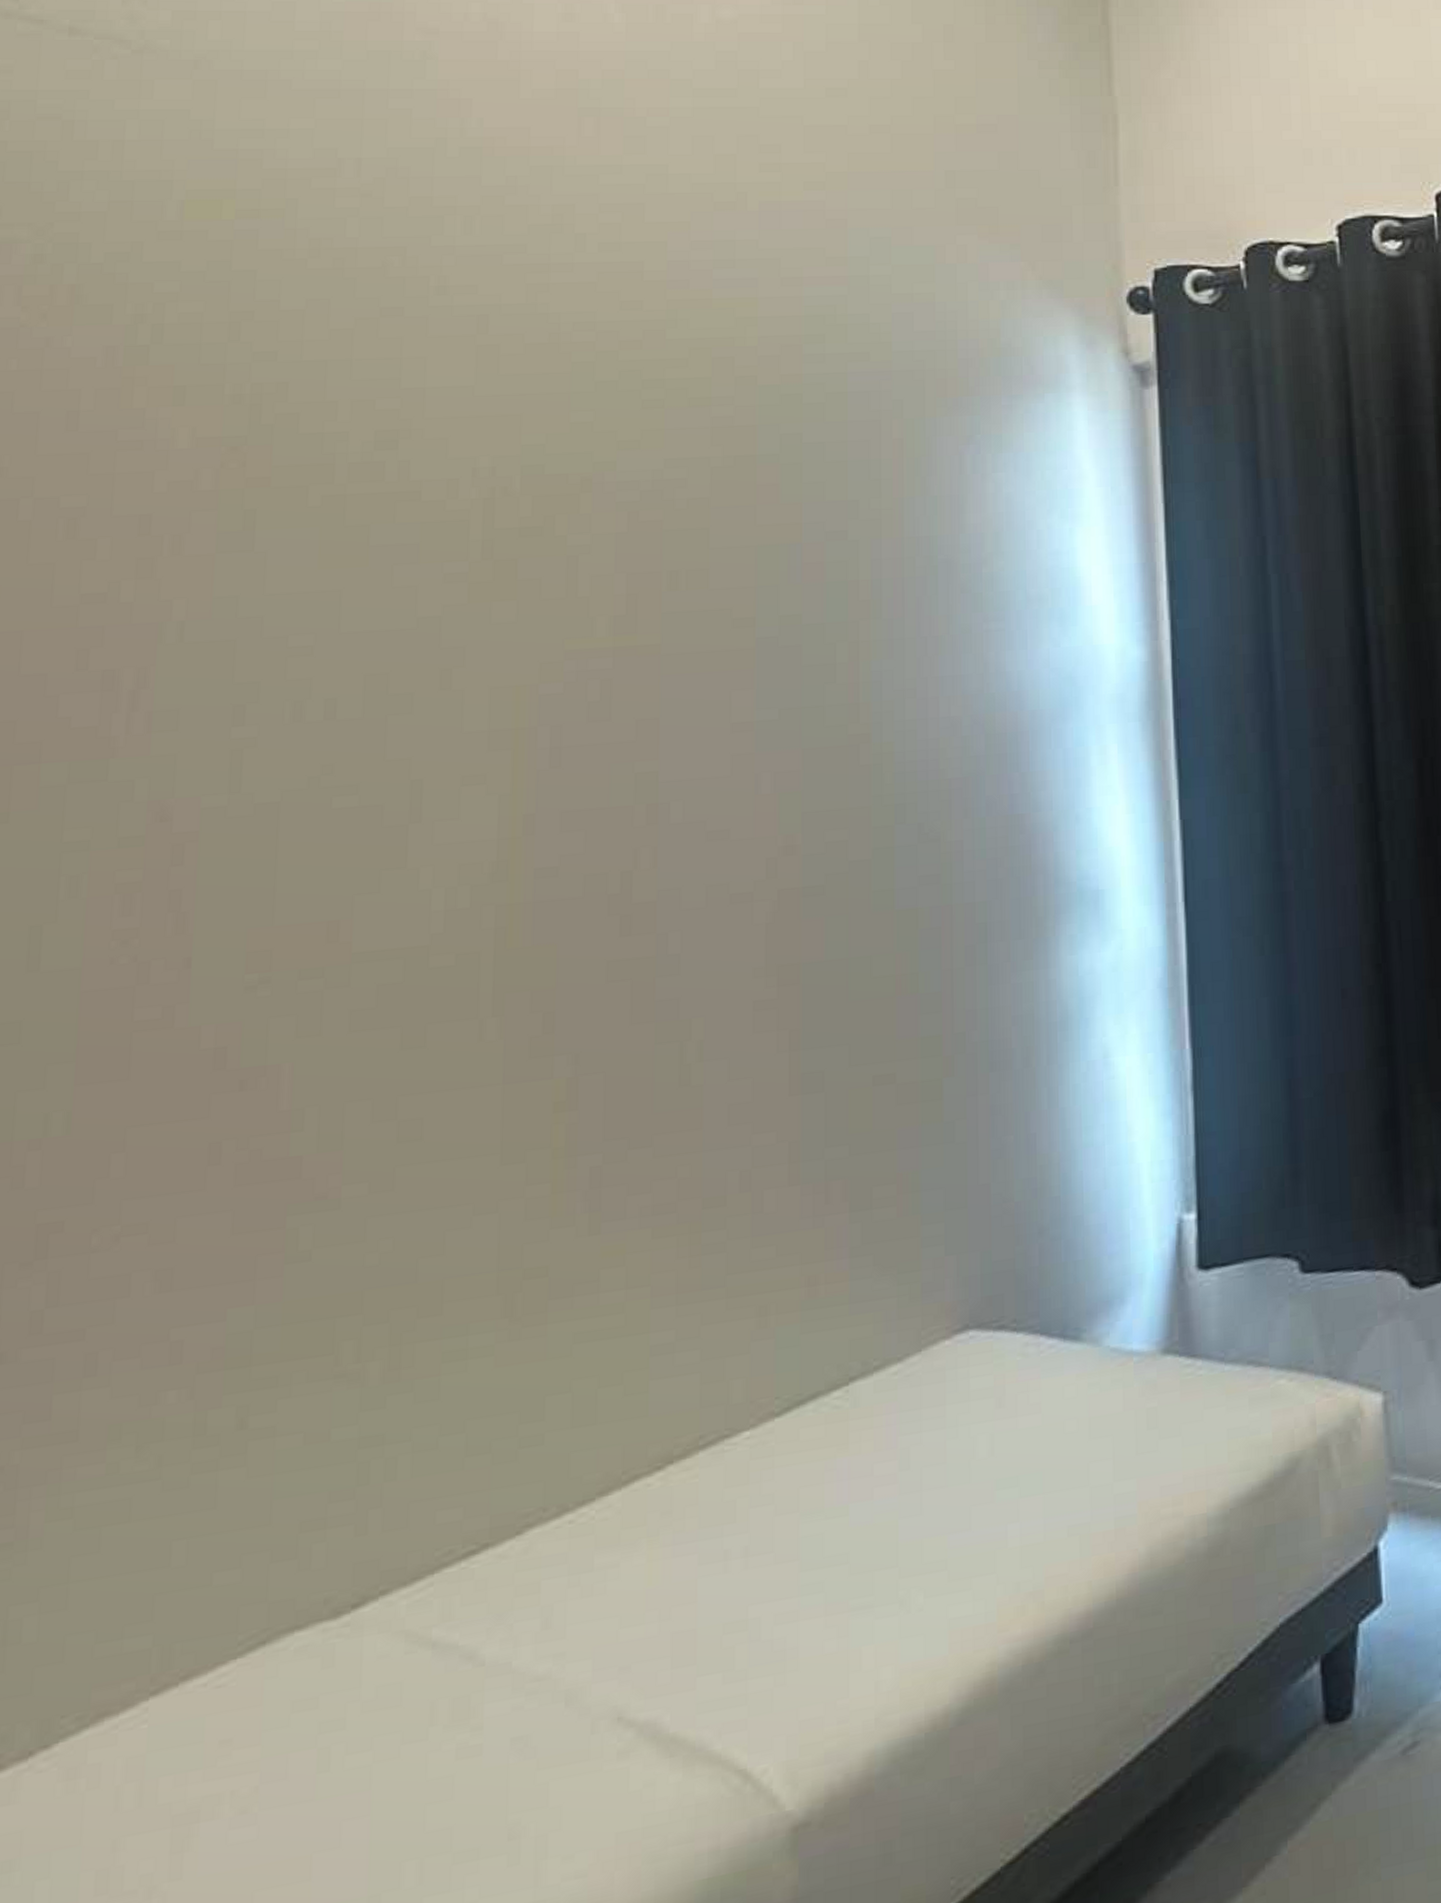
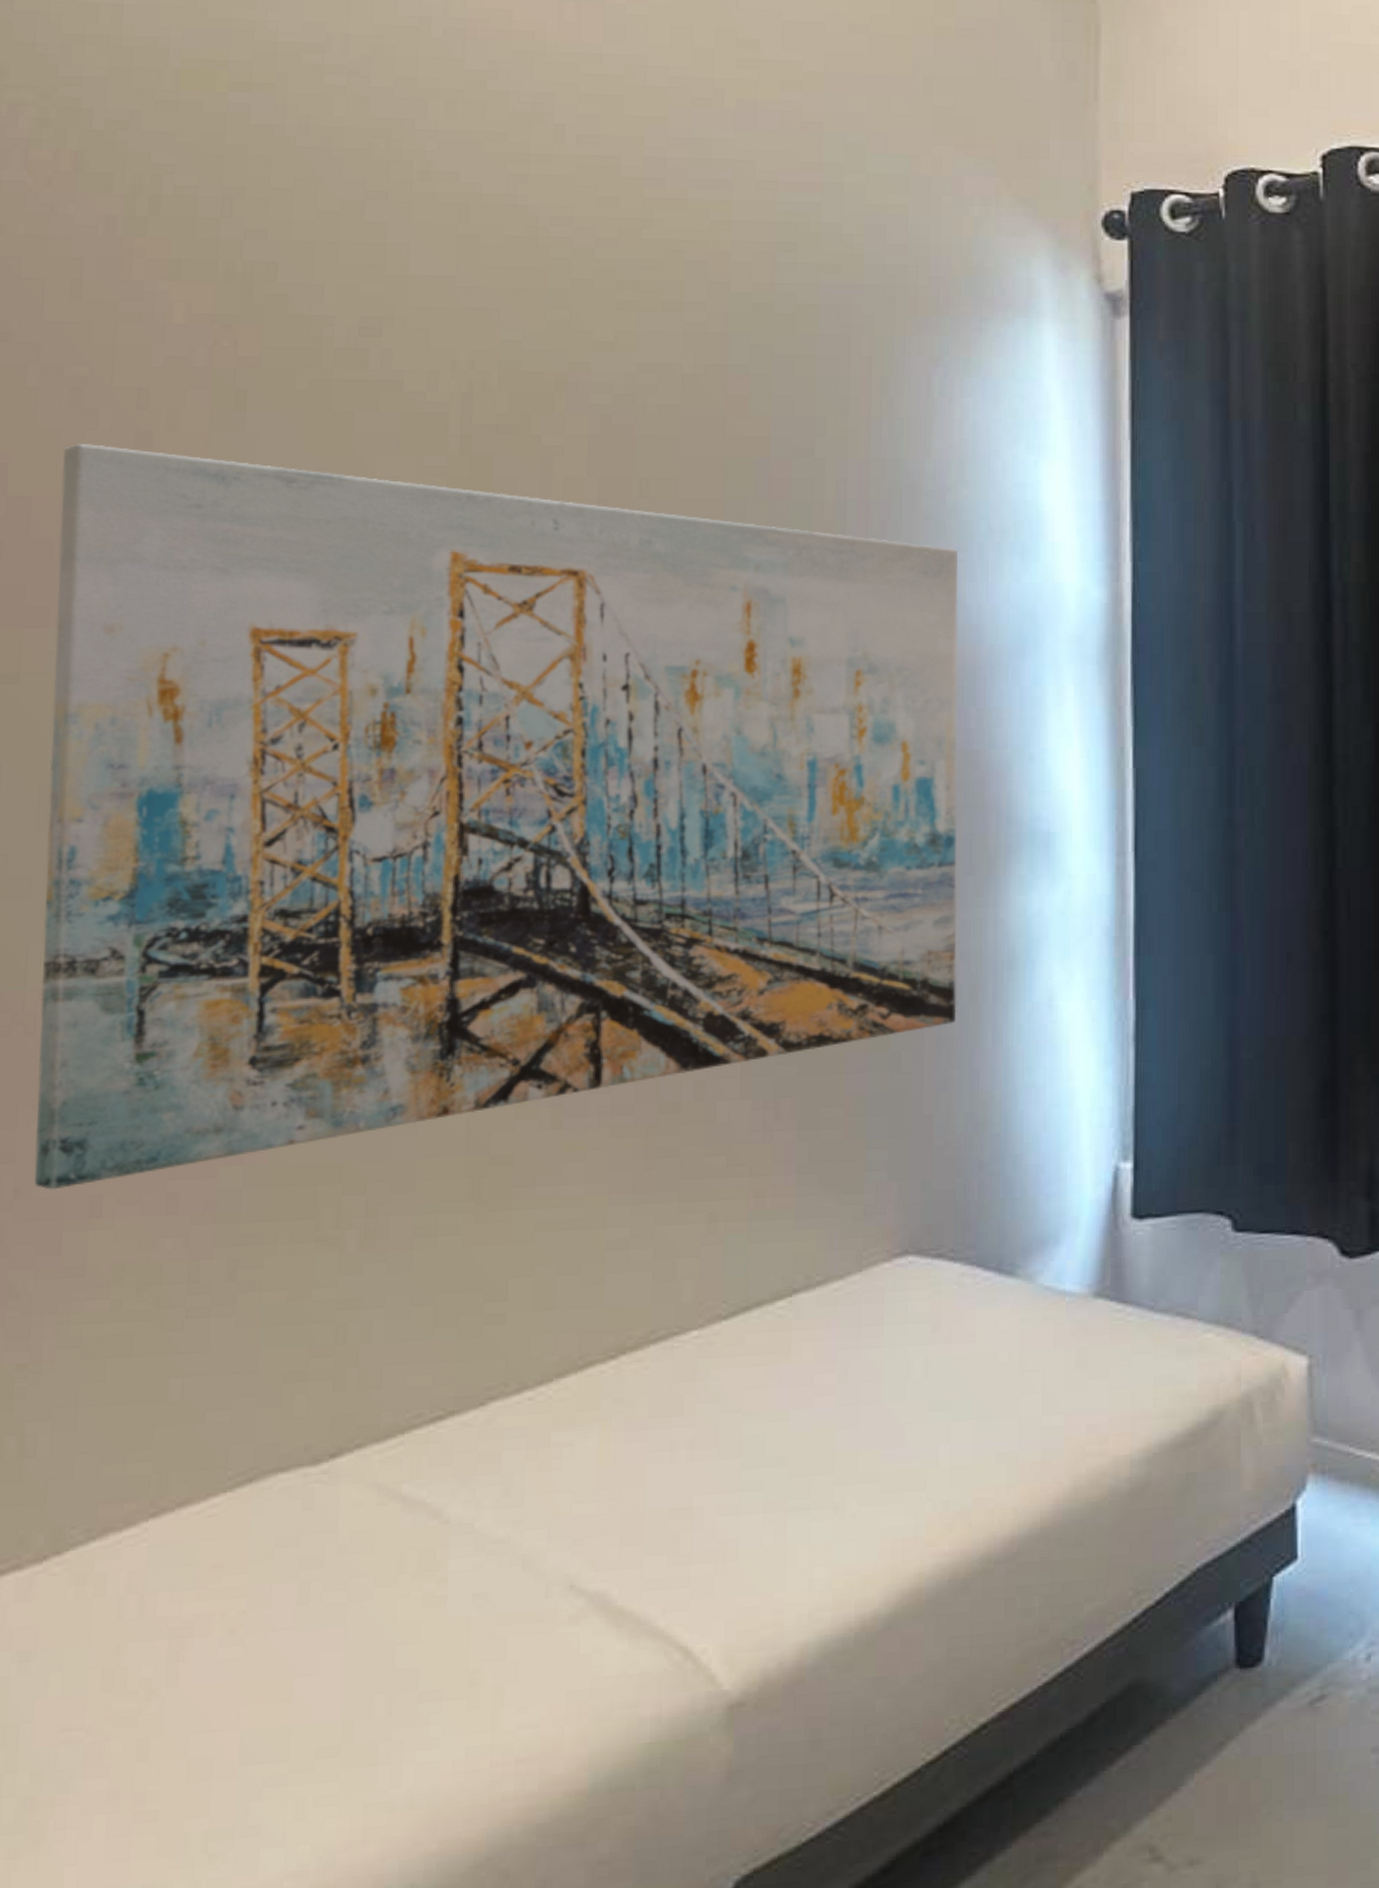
wall art: none [21,574,1011,1352] -> present [34,444,959,1190]

